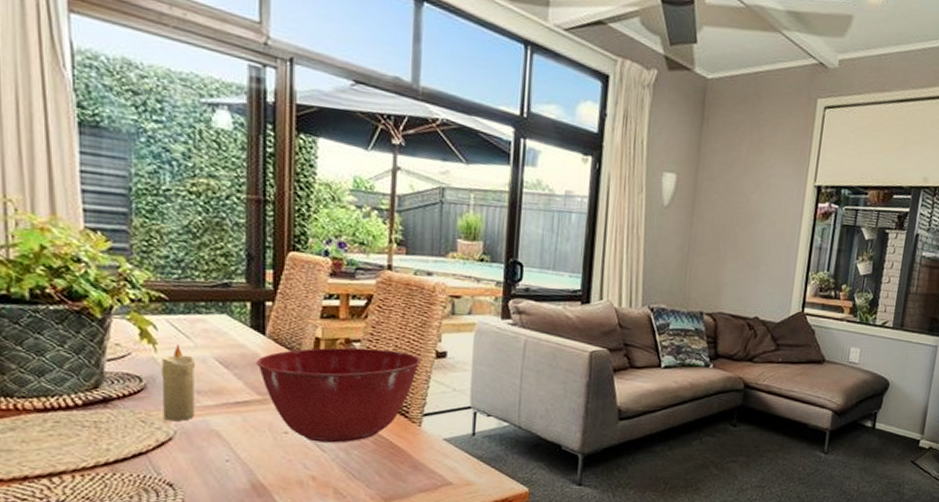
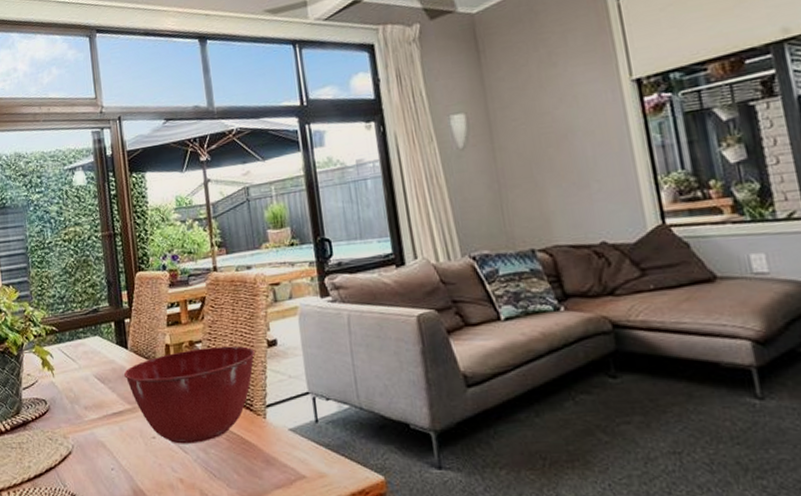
candle: present [162,345,196,422] -> none [58,368,85,437]

